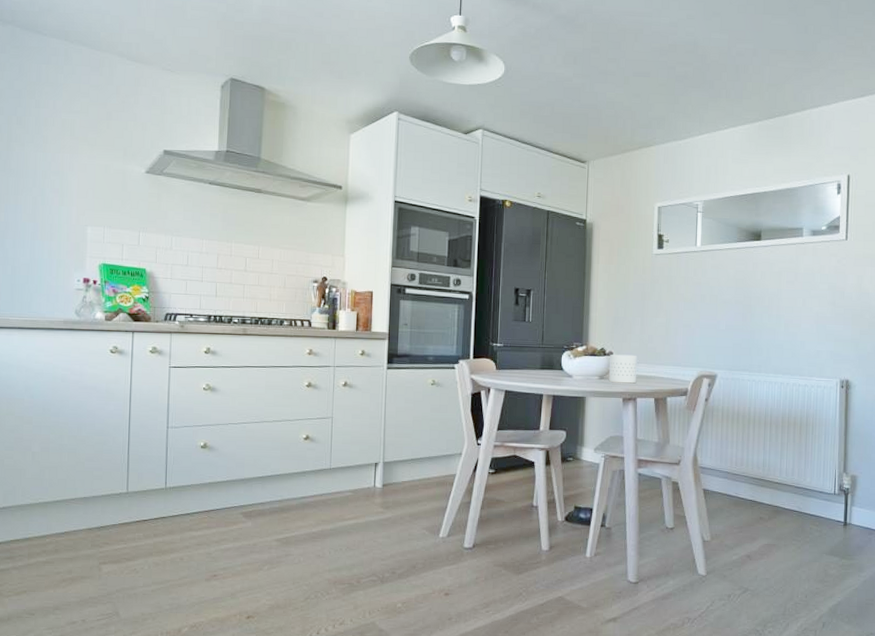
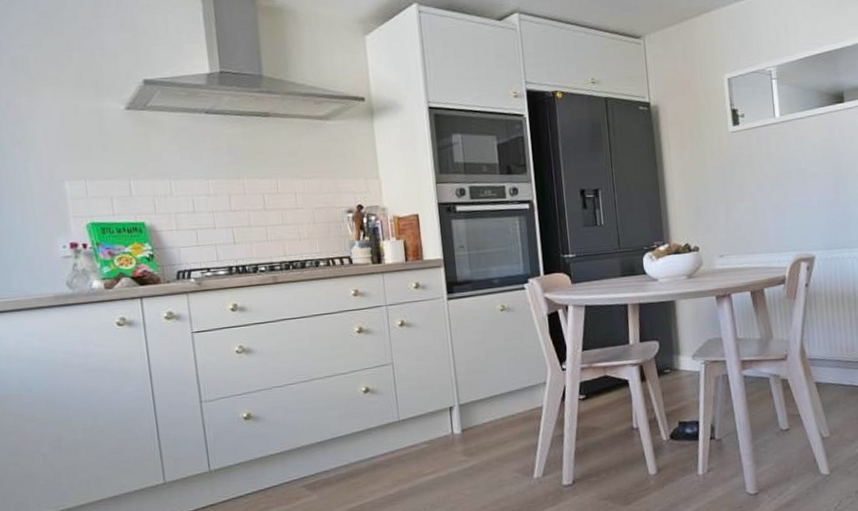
mug: present [609,354,638,384] -> none [695,247,729,281]

